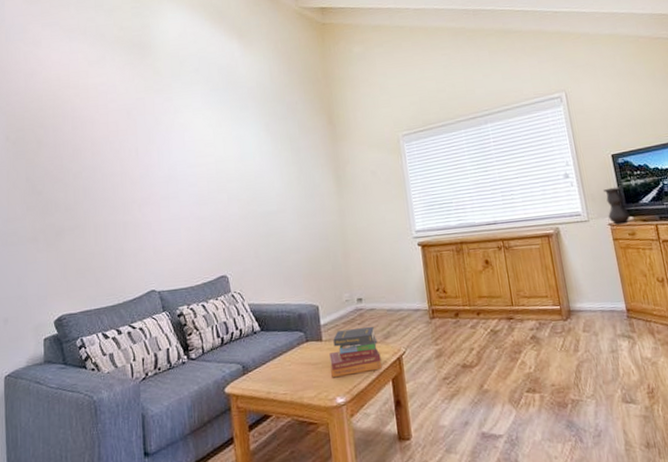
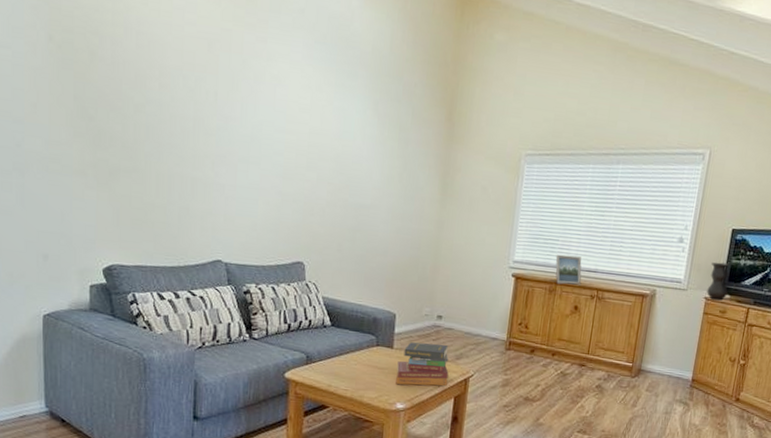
picture frame: none [453,213,485,243] -> present [555,254,582,286]

